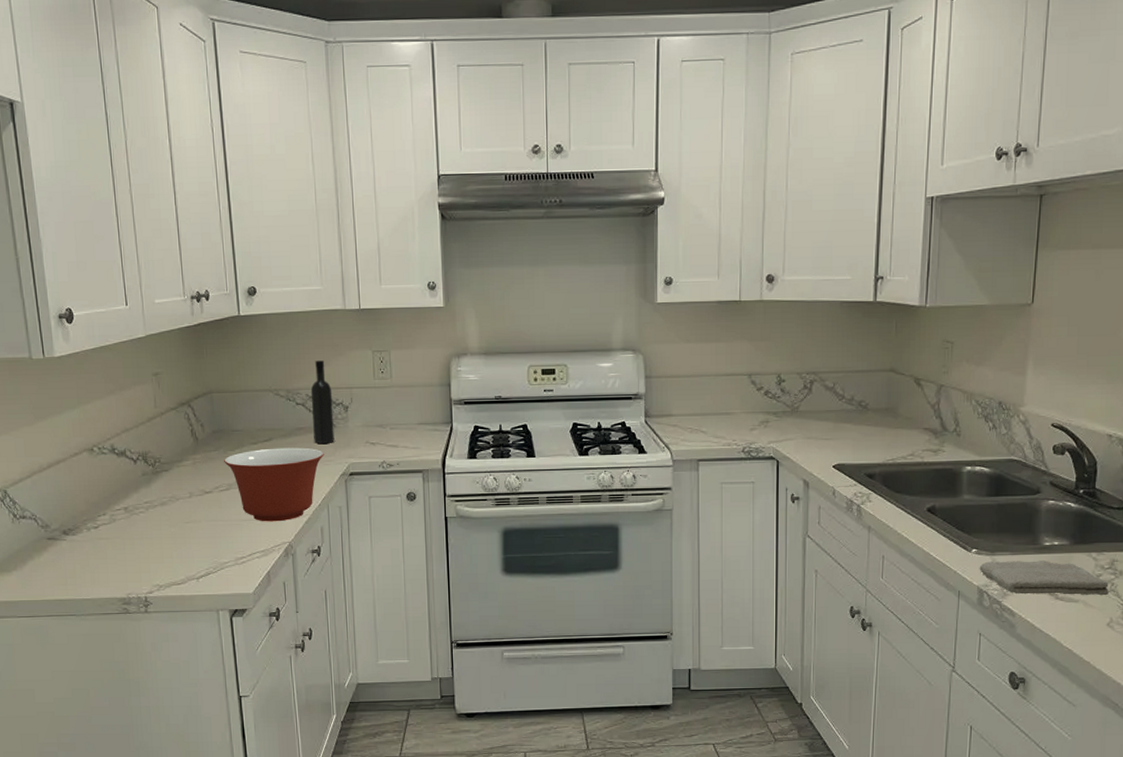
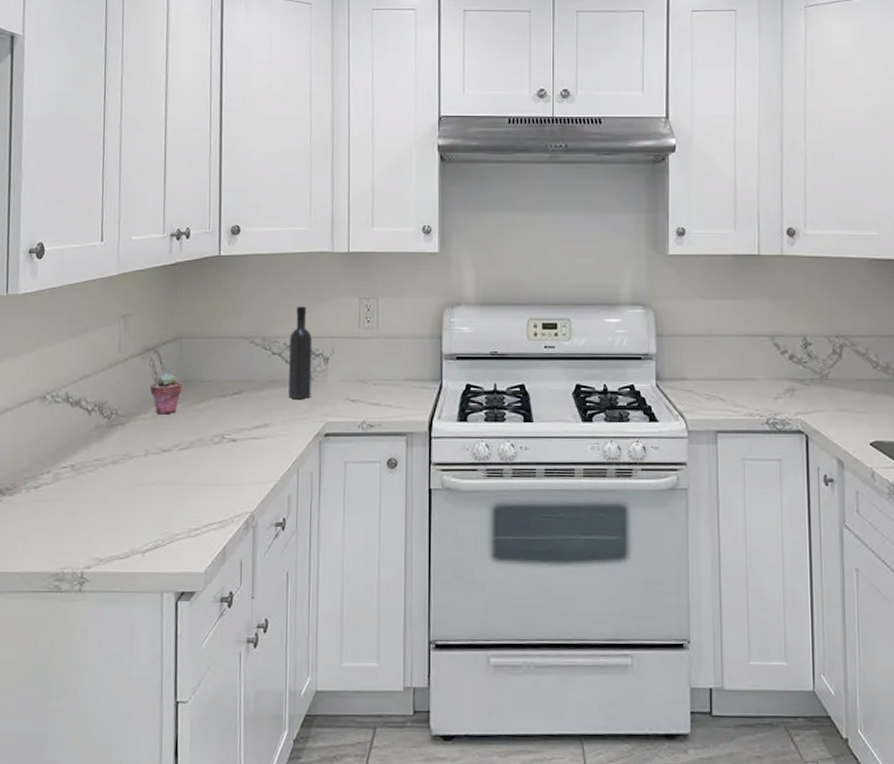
potted succulent: none [187,424,217,461] -> present [149,372,182,415]
mixing bowl: present [224,447,324,522] -> none [187,402,299,488]

